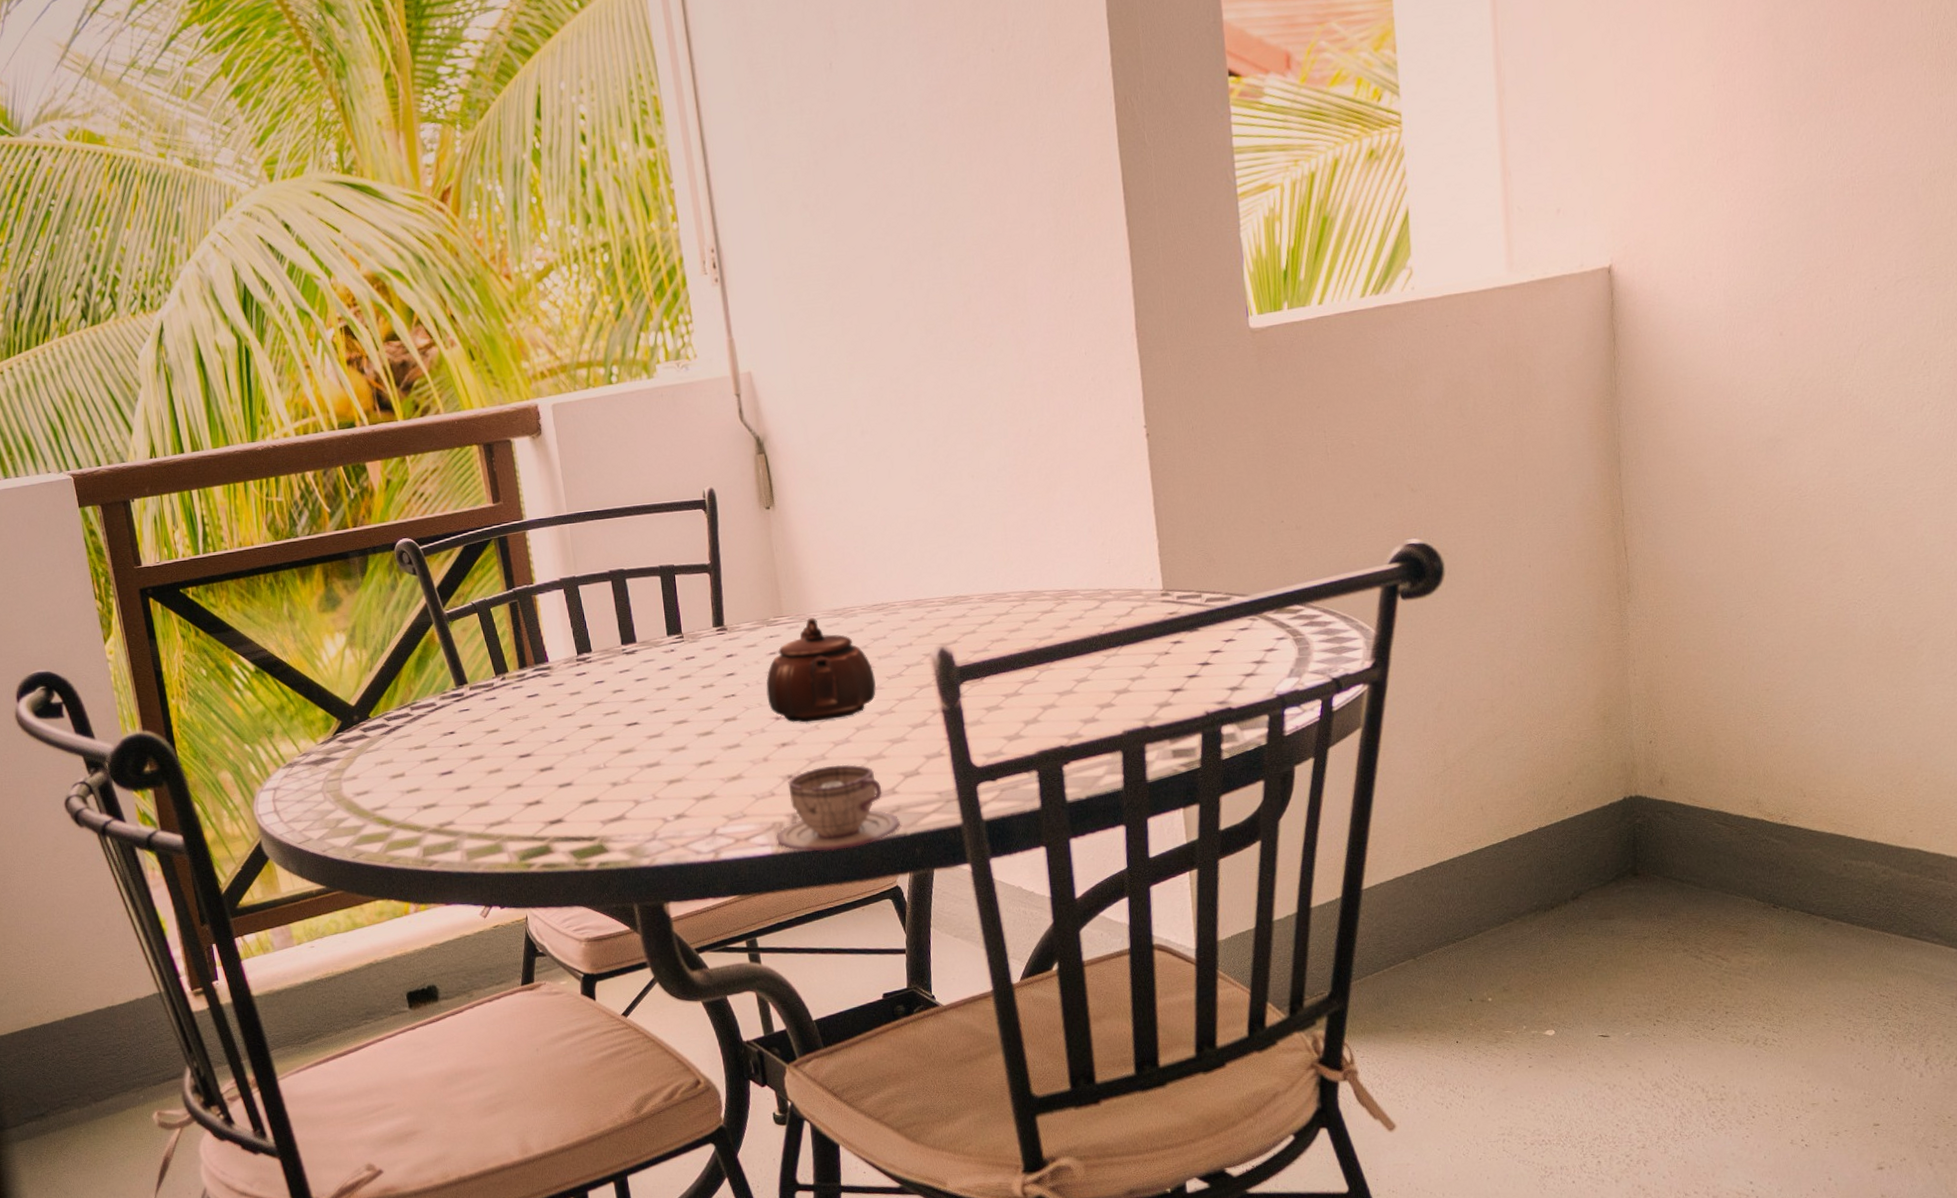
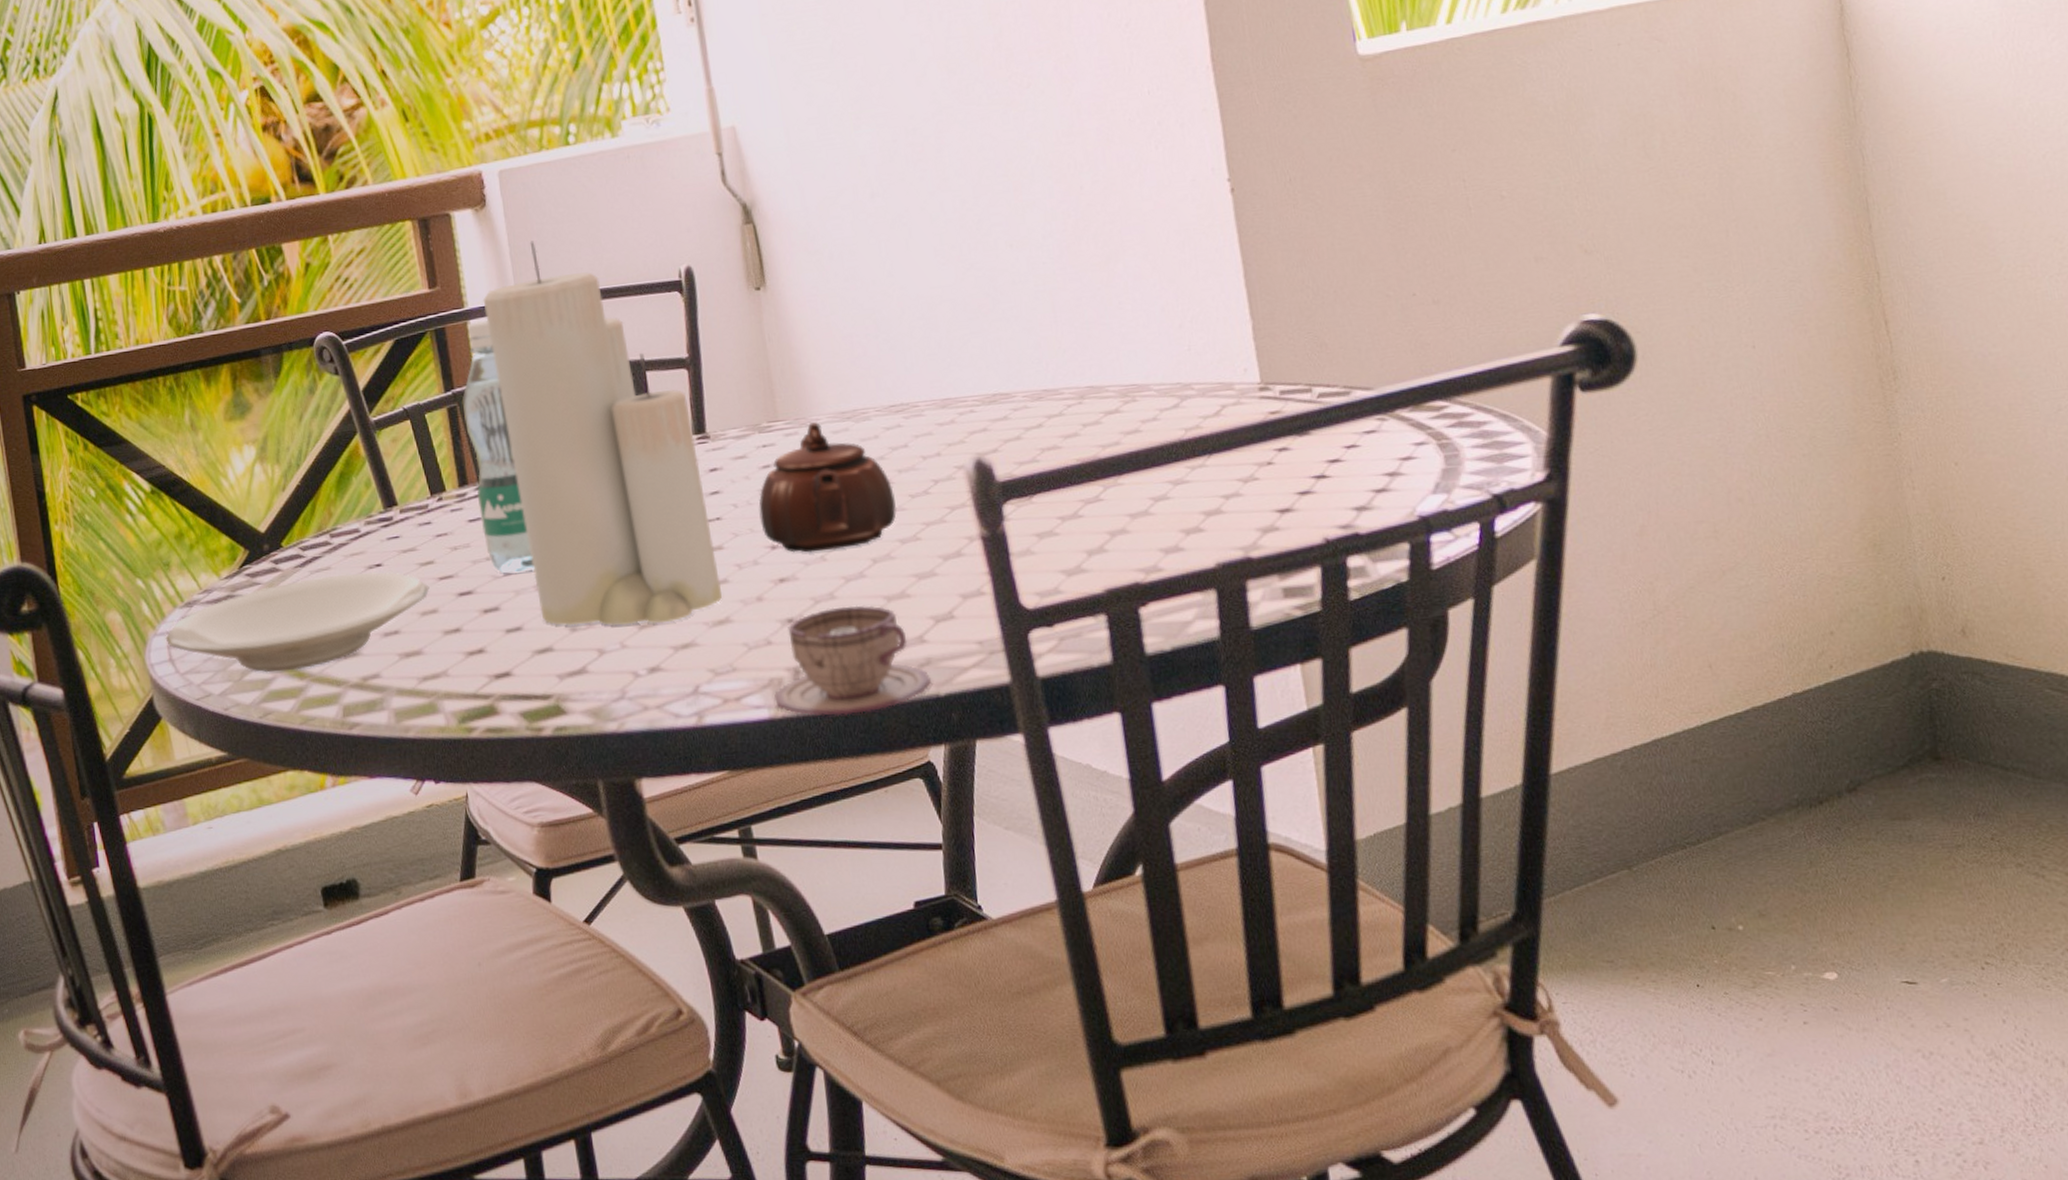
saucer: none [270,738,495,821] -> present [165,572,430,673]
bottle: none [521,531,583,740] -> present [461,320,535,574]
candle: none [539,464,735,782] -> present [483,241,722,626]

